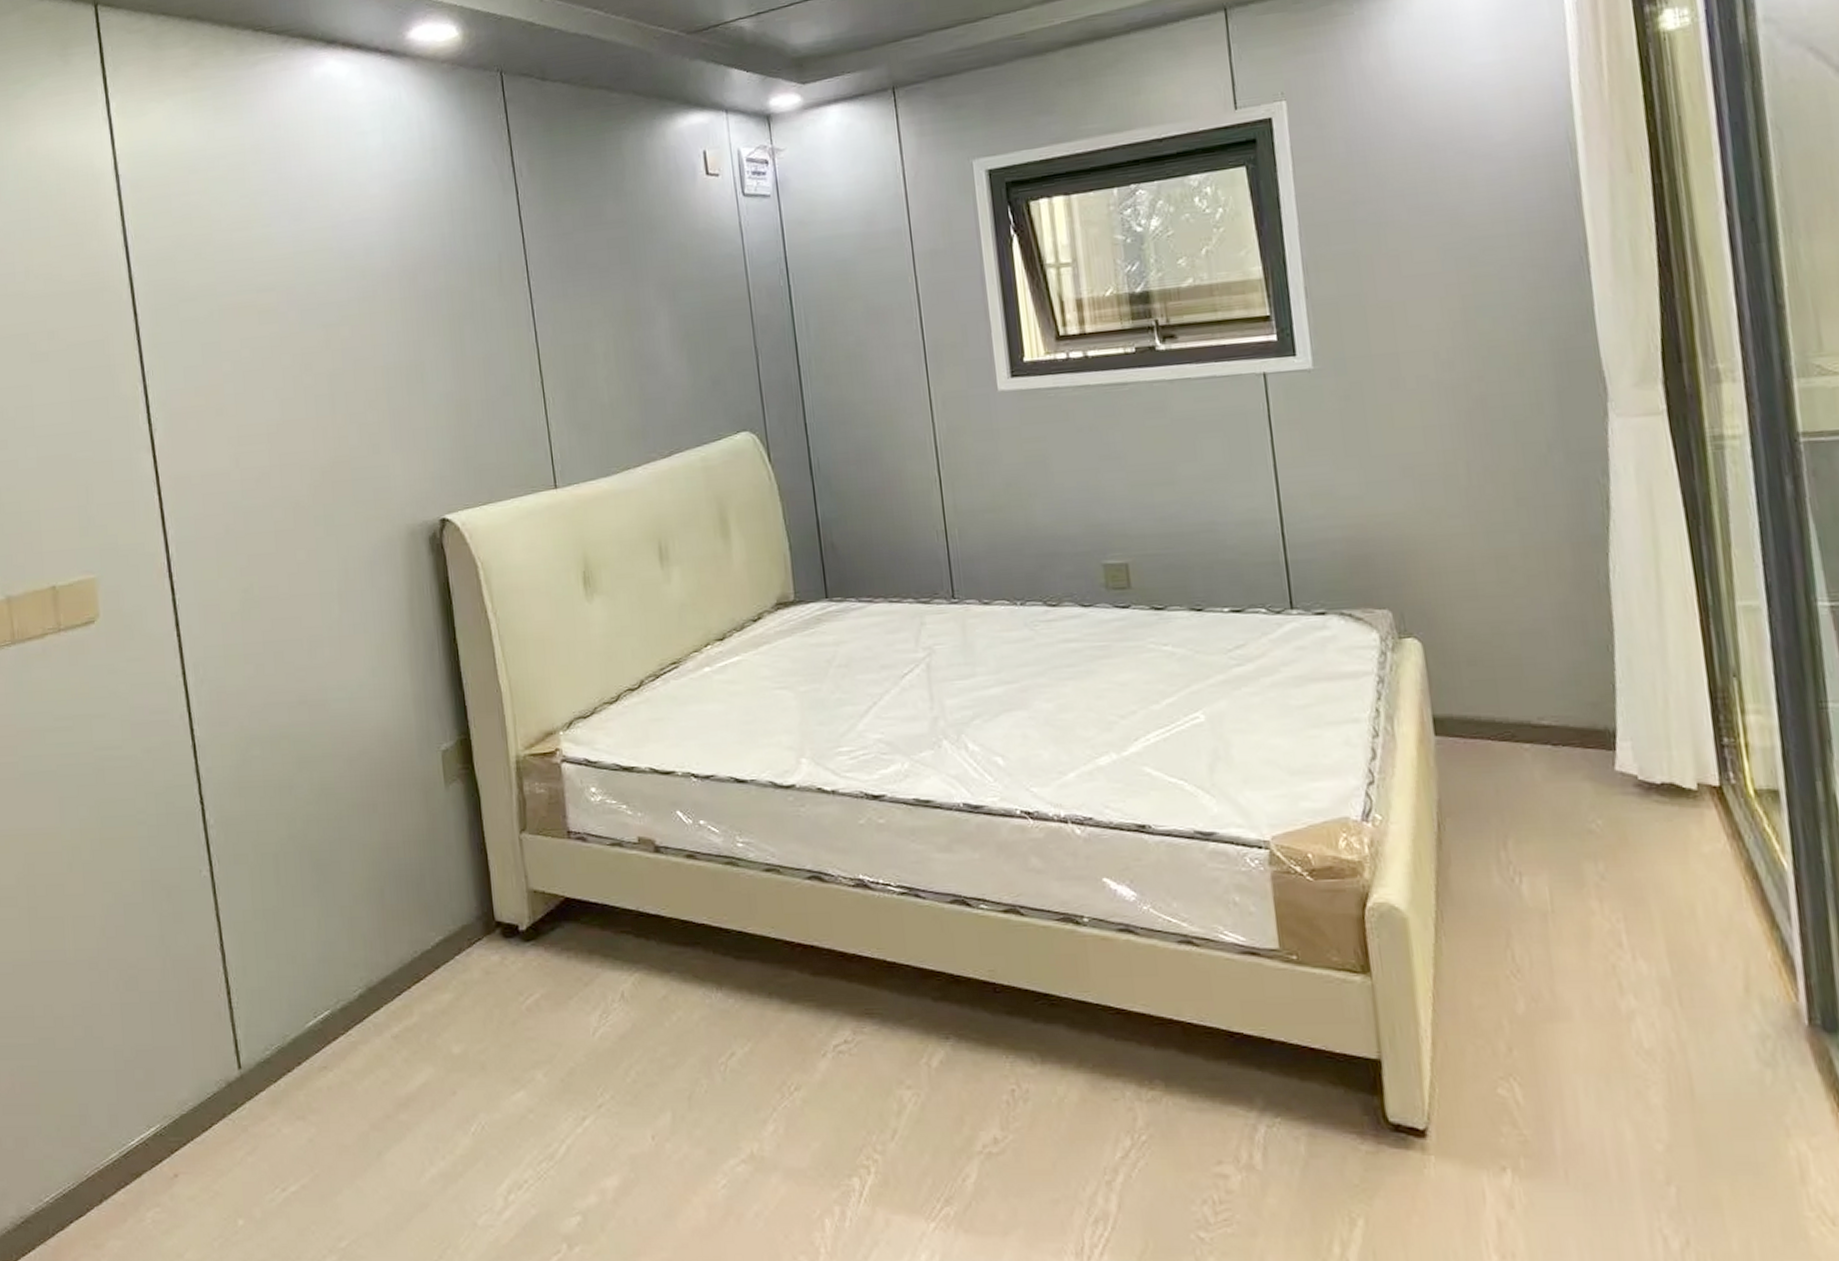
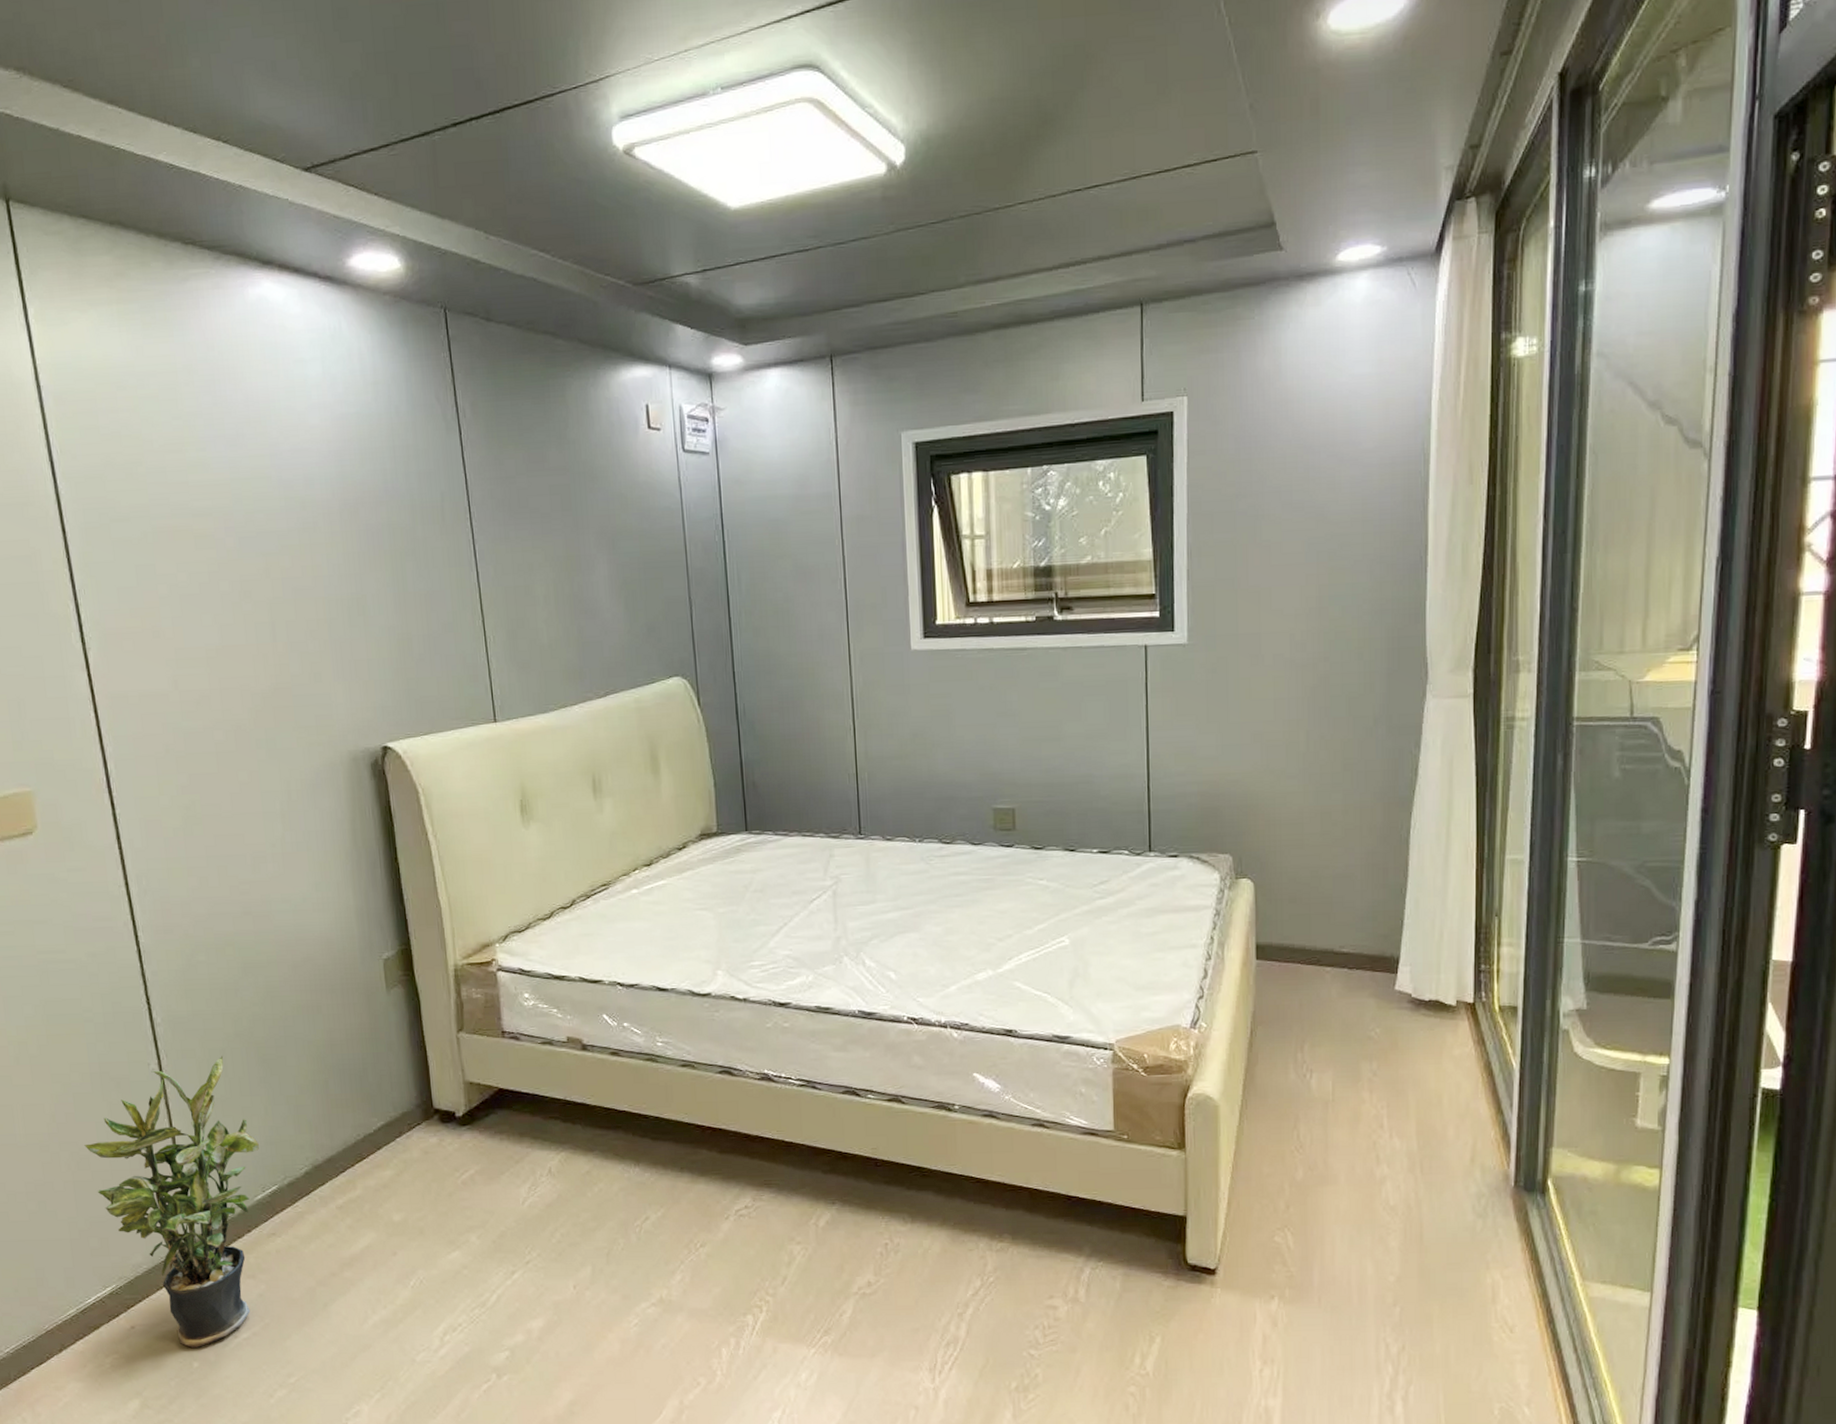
potted plant: none [133,860,311,1203] -> present [84,1055,259,1349]

